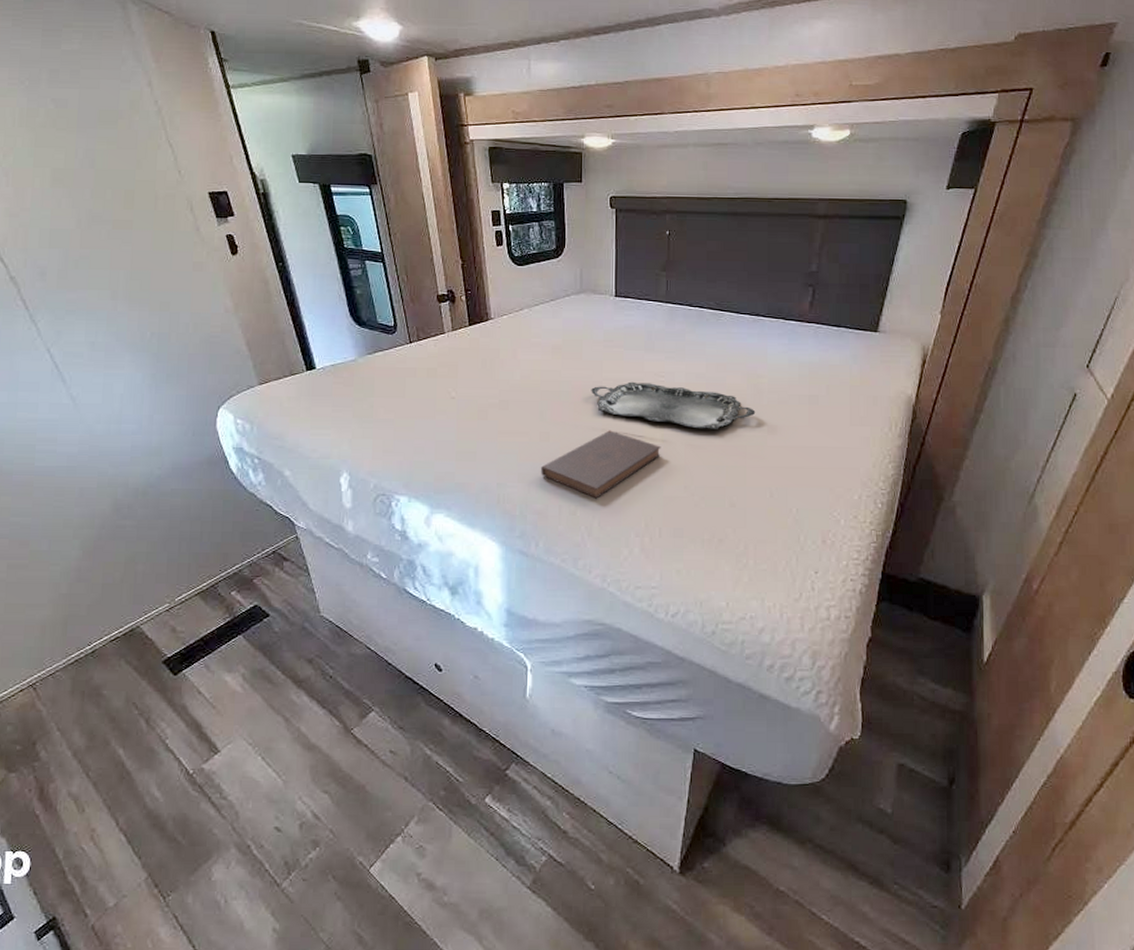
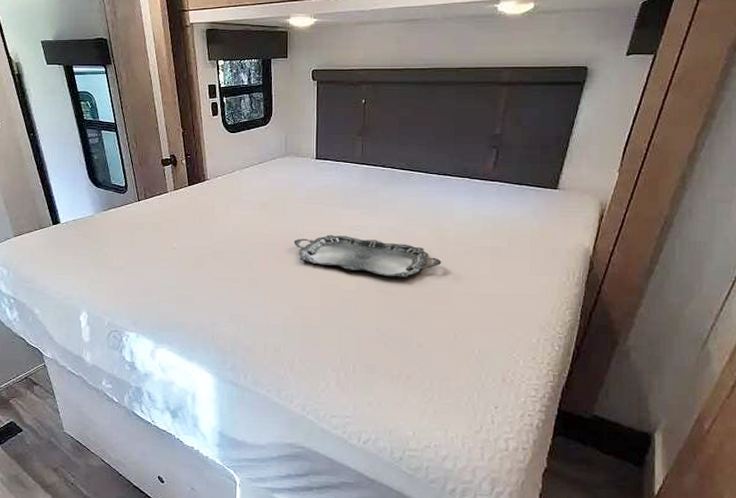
book: present [541,430,661,499] -> none [250,277,356,338]

